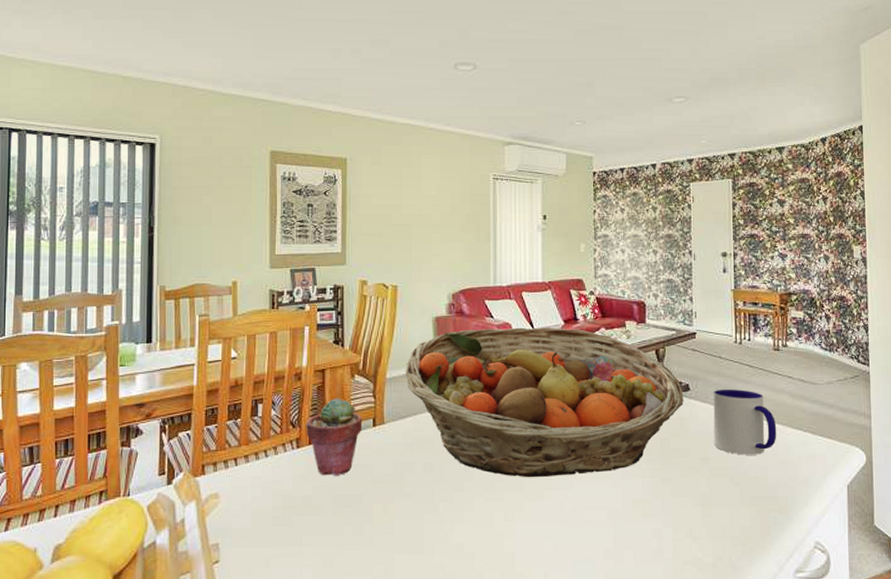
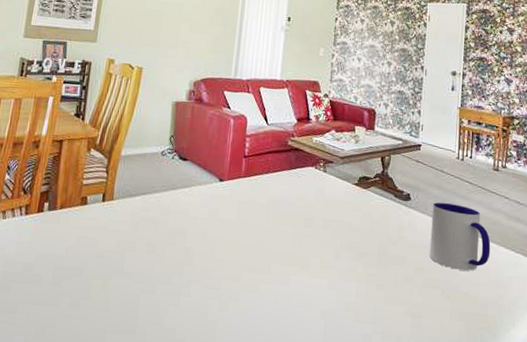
potted succulent: present [306,397,363,476] -> none [36,169,93,247]
fruit basket: present [405,327,684,478] -> none [139,117,404,272]

